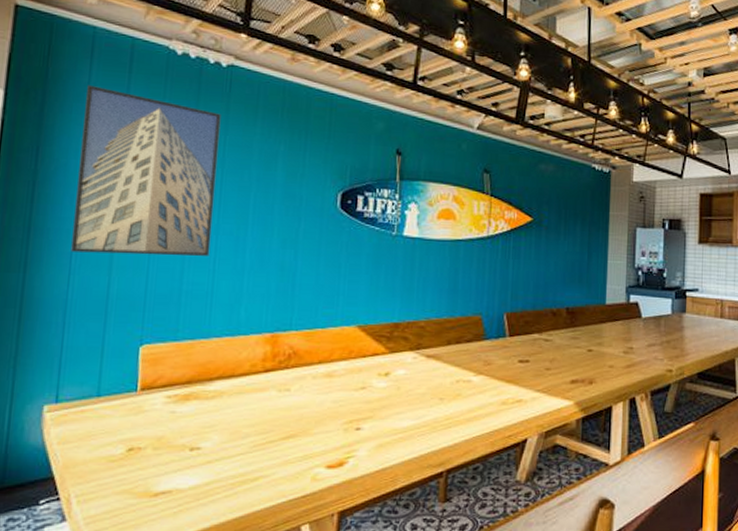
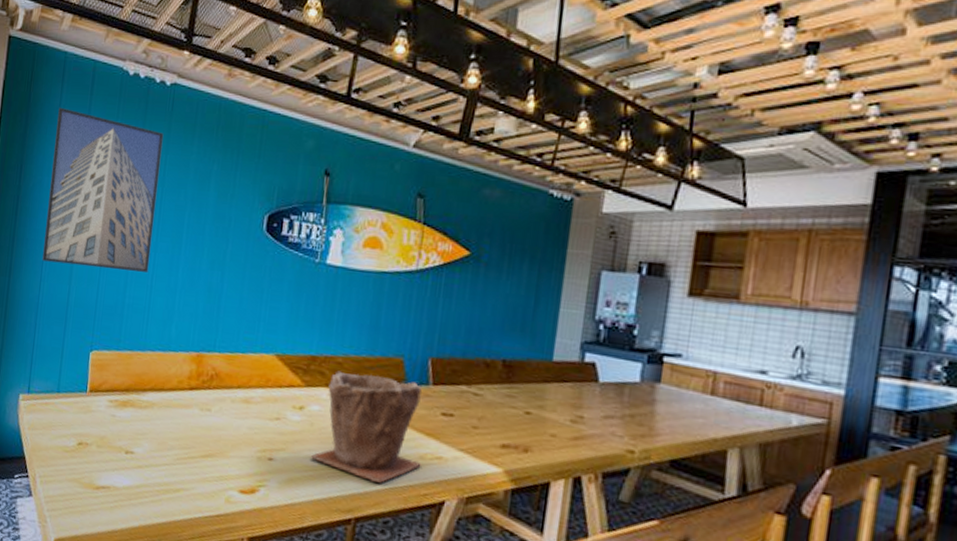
plant pot: none [398,334,504,433] -> present [310,371,423,483]

